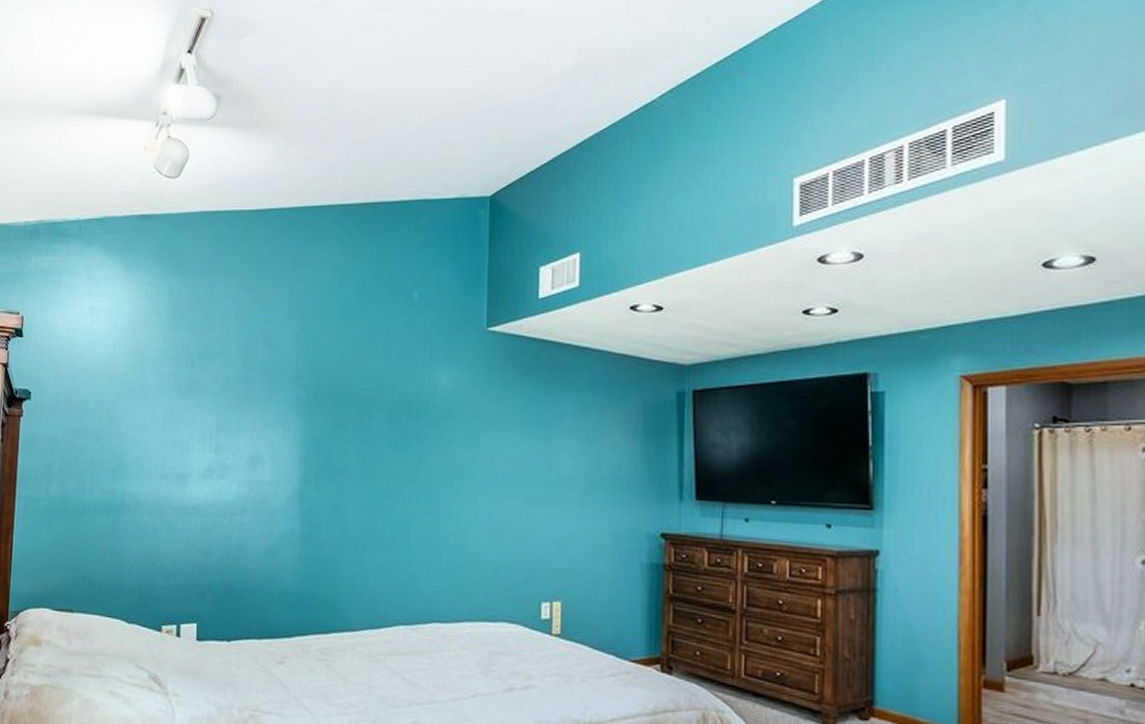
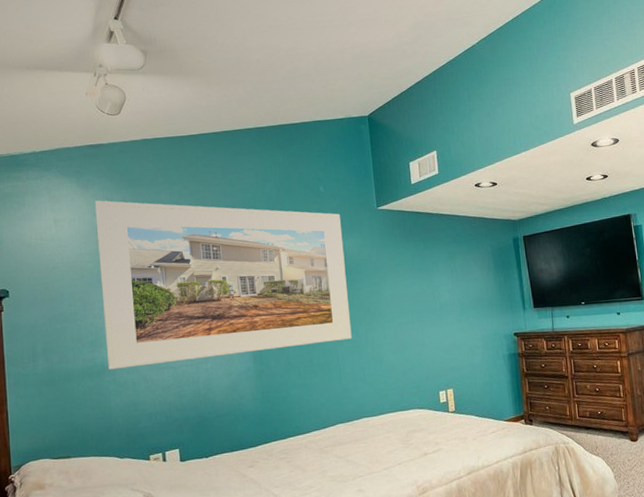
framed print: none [128,287,436,510] -> present [95,200,352,370]

